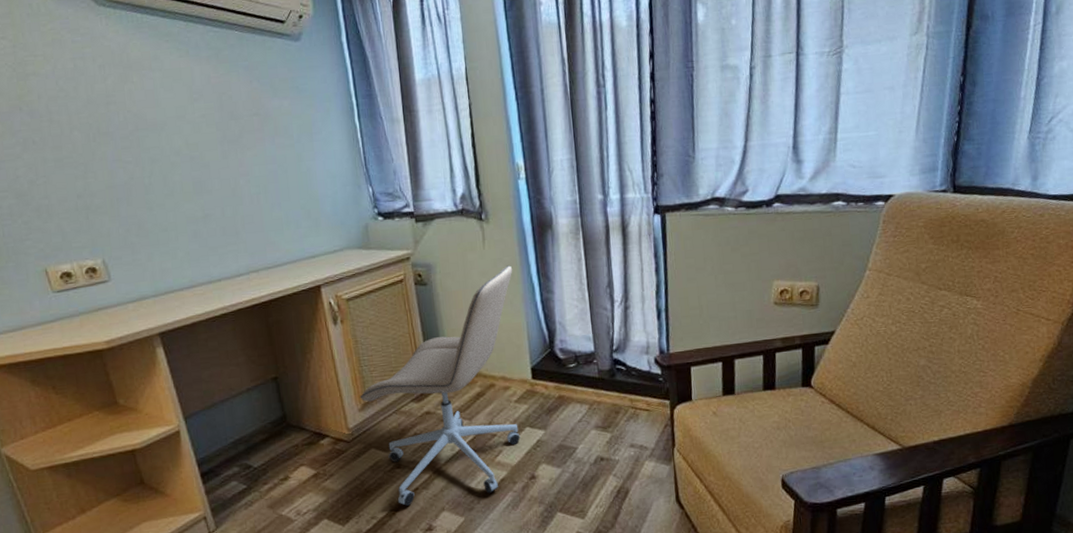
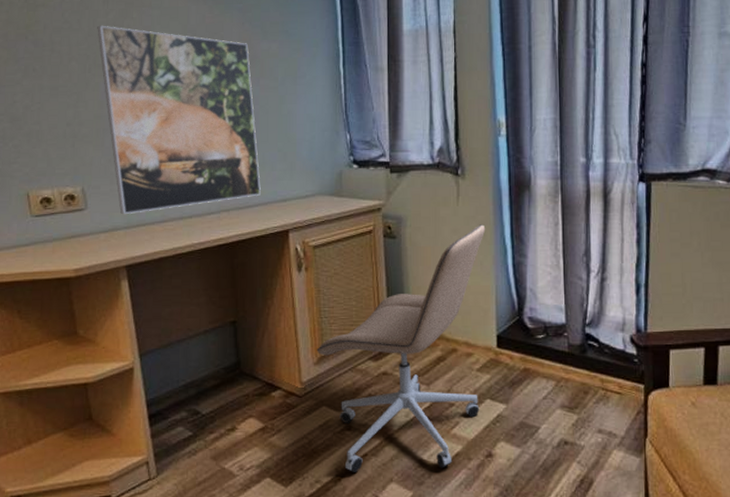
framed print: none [96,91,288,284] -> present [97,25,261,215]

